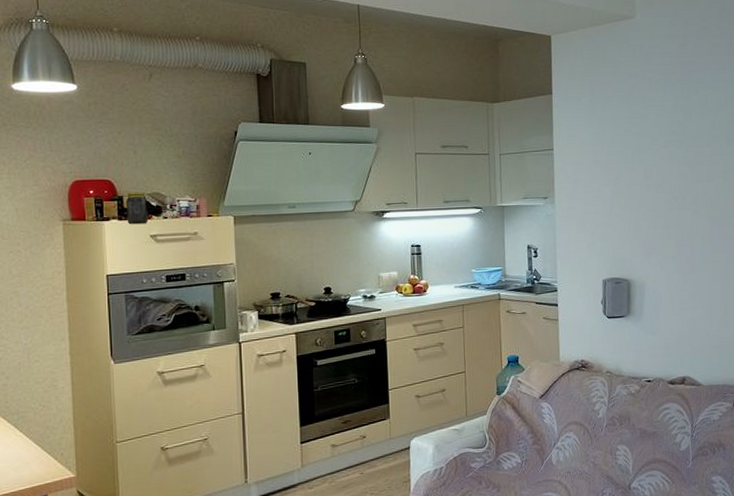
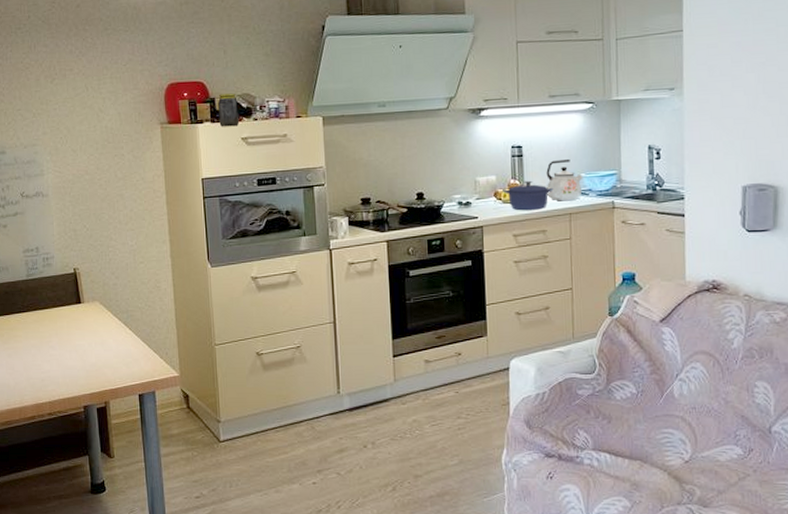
cooking pot: none [403,275,449,303] -> present [503,180,554,211]
kettle: none [442,256,474,294] -> present [546,158,583,201]

